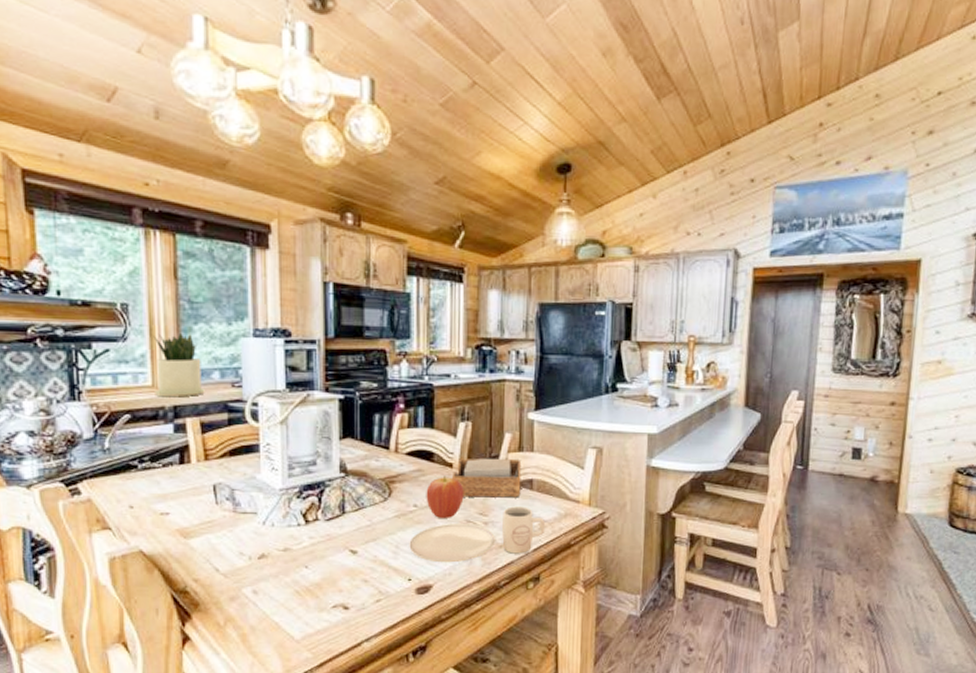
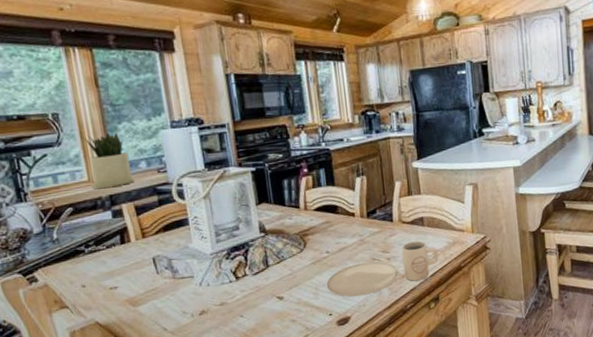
fruit: present [426,475,464,518] -> none [335,224,368,260]
napkin holder: present [451,458,522,498] -> none [355,202,415,240]

